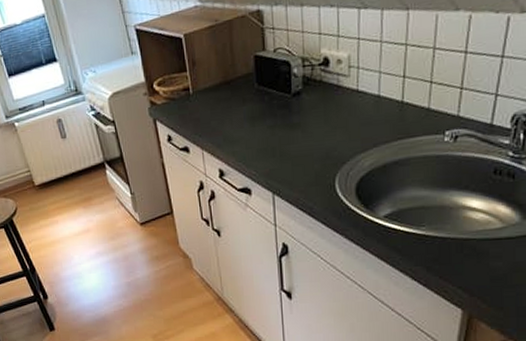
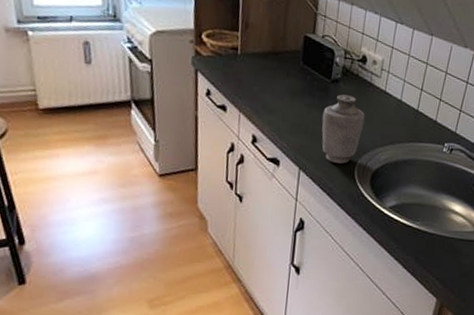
vase: none [288,105,338,181] -> present [322,94,365,164]

